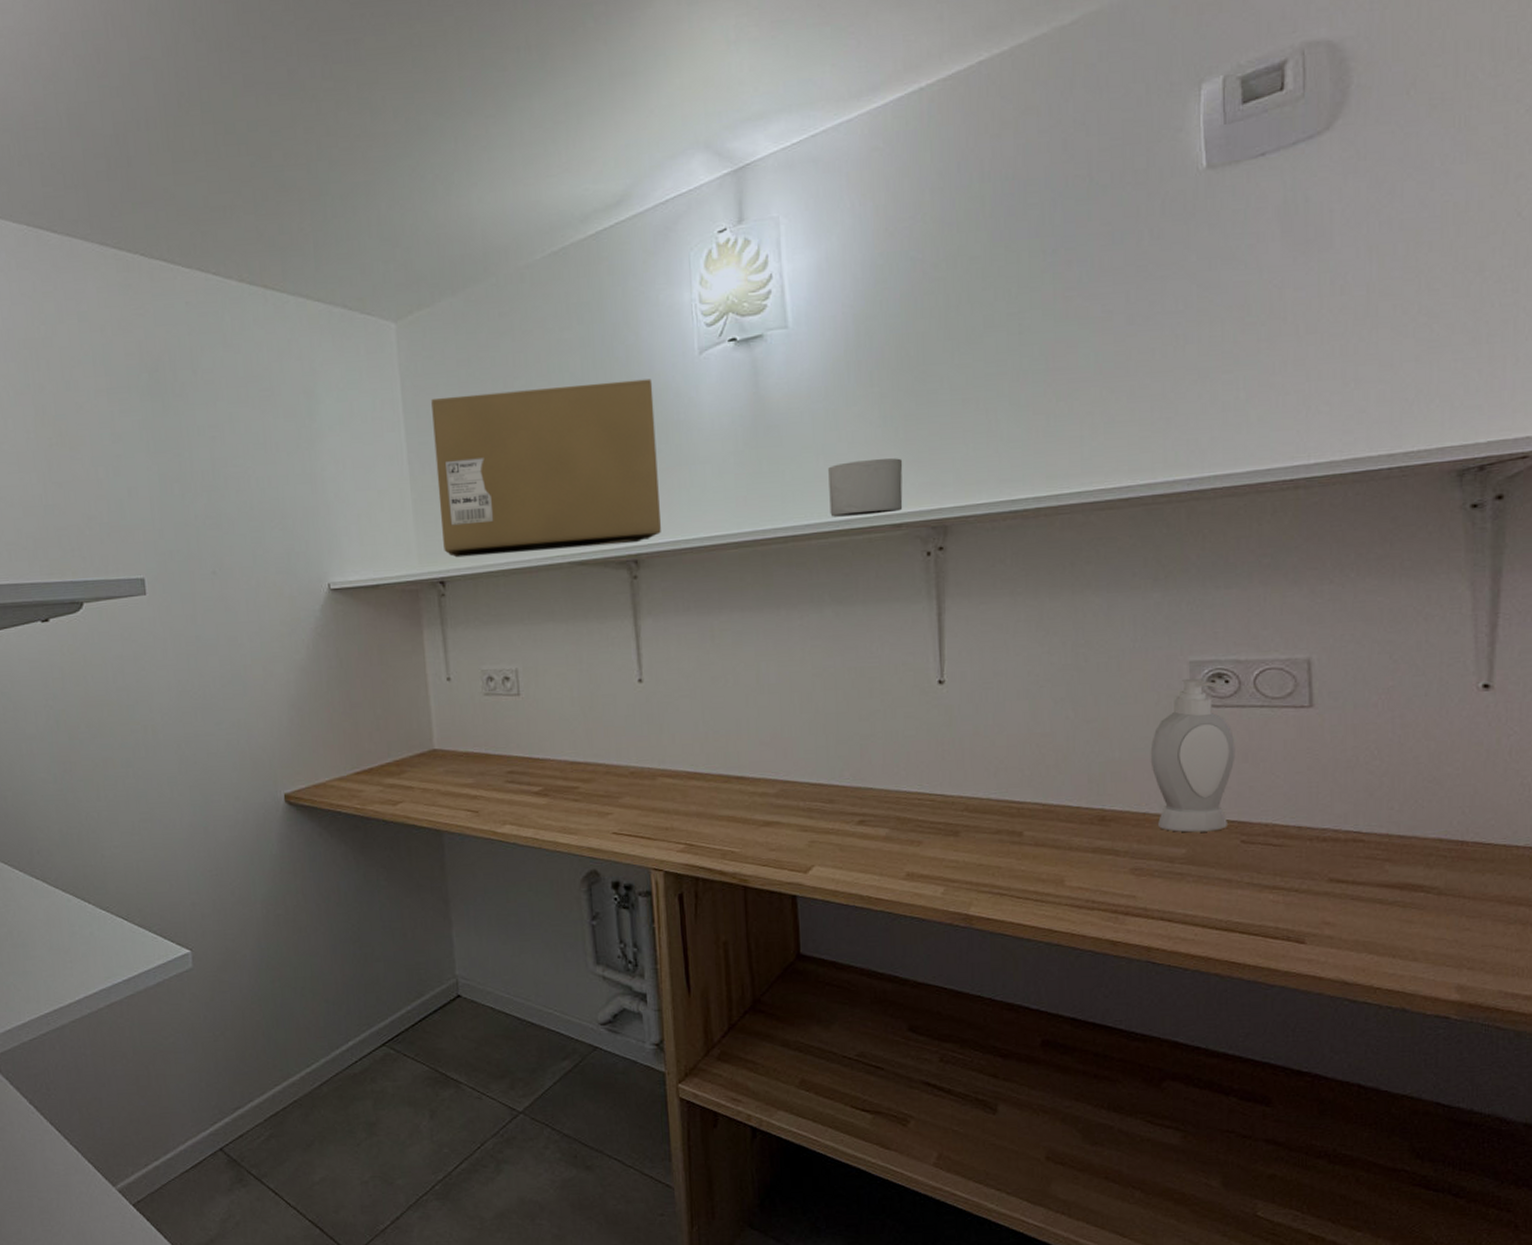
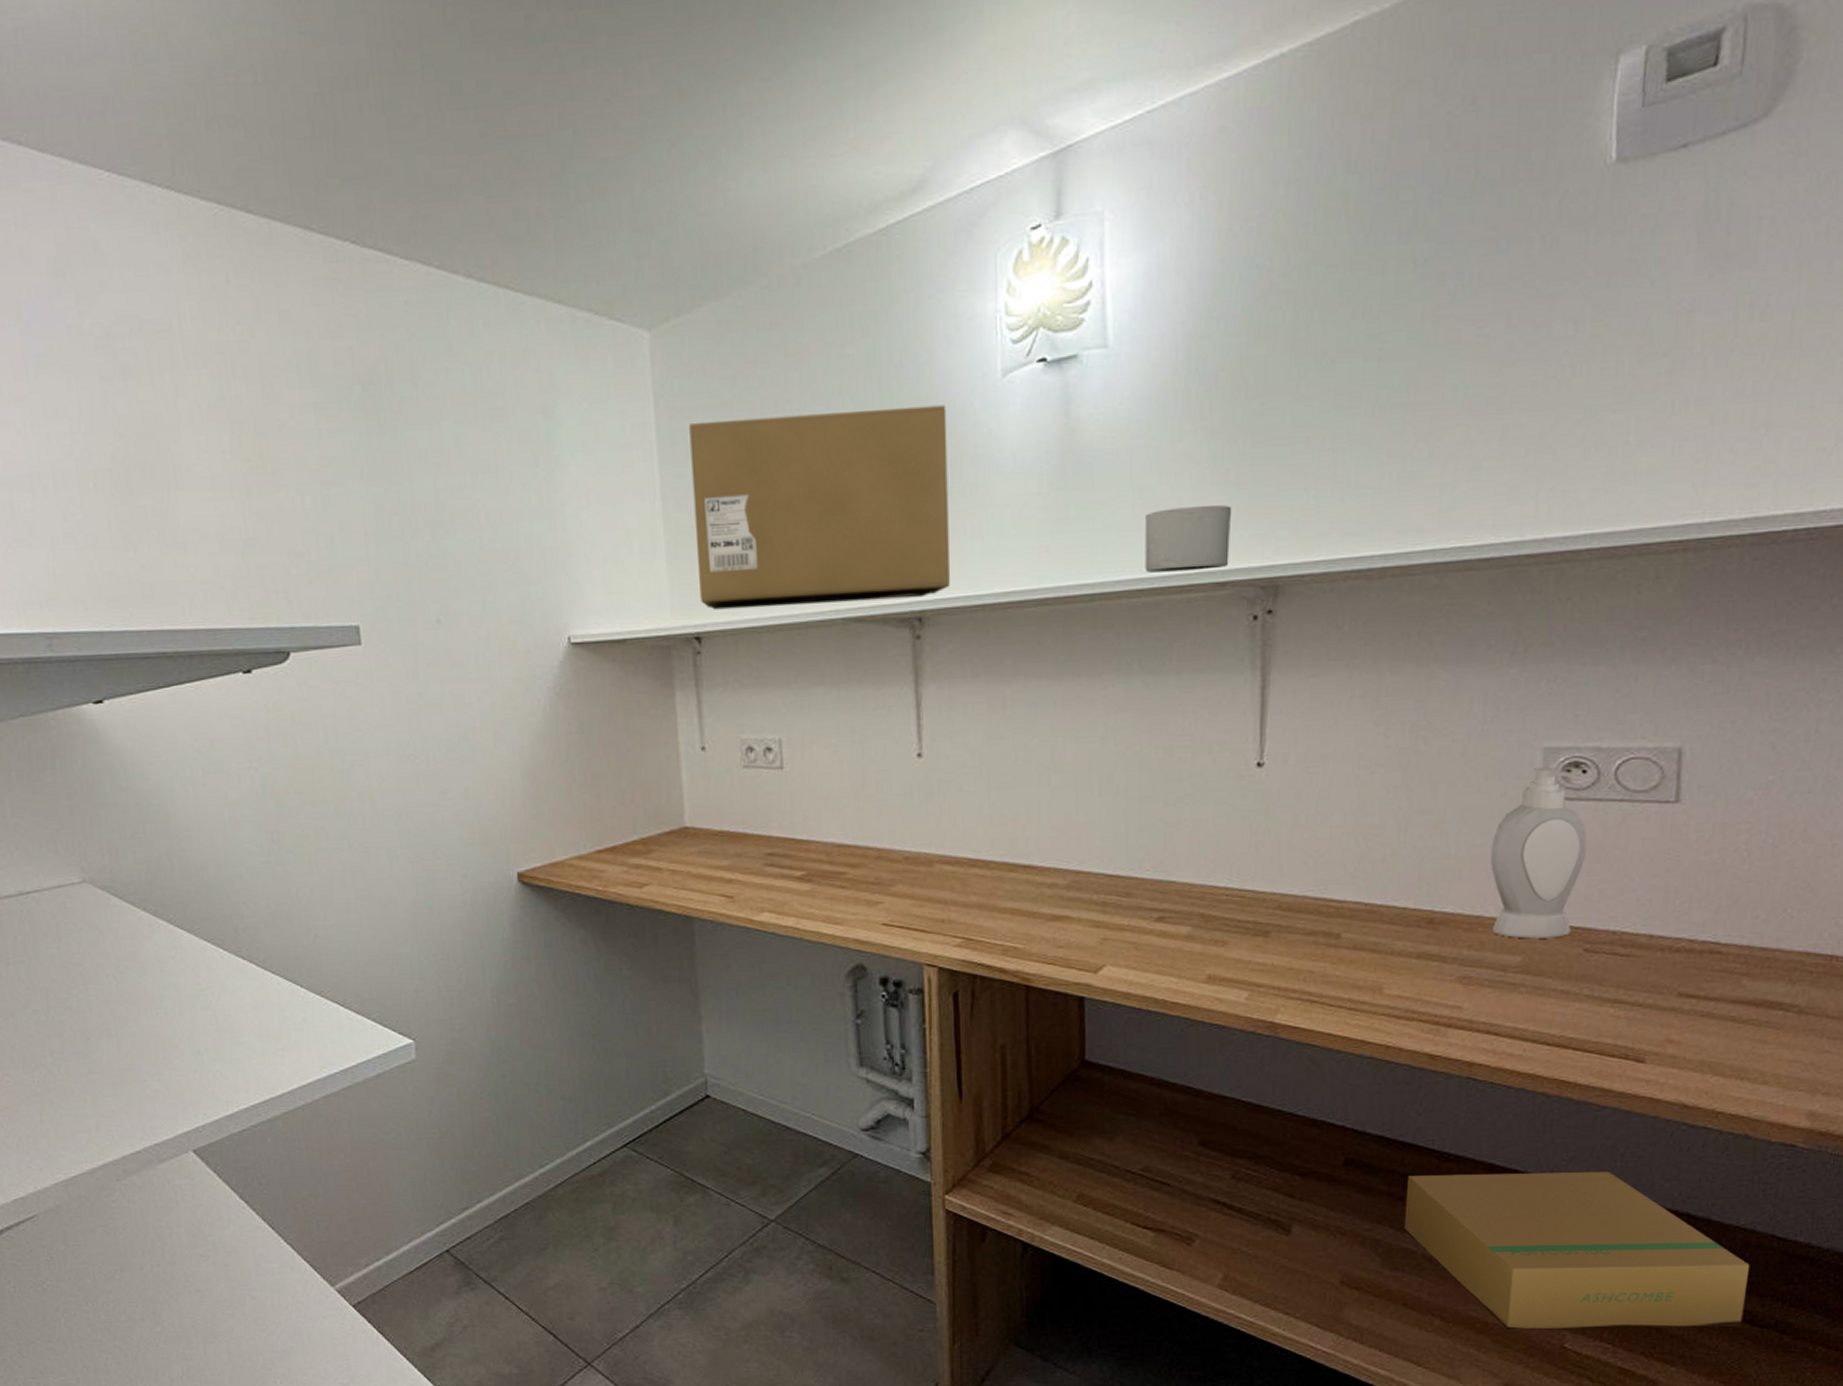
box: none [1100,1046,1419,1199] -> present [1404,1172,1749,1329]

